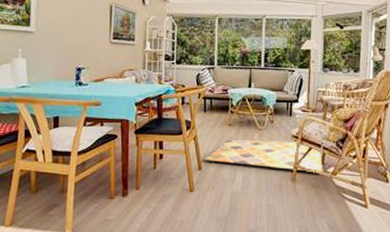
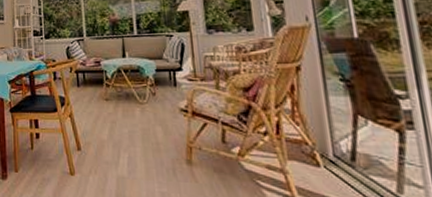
rug: present [205,139,323,172] -> none [83,115,226,153]

